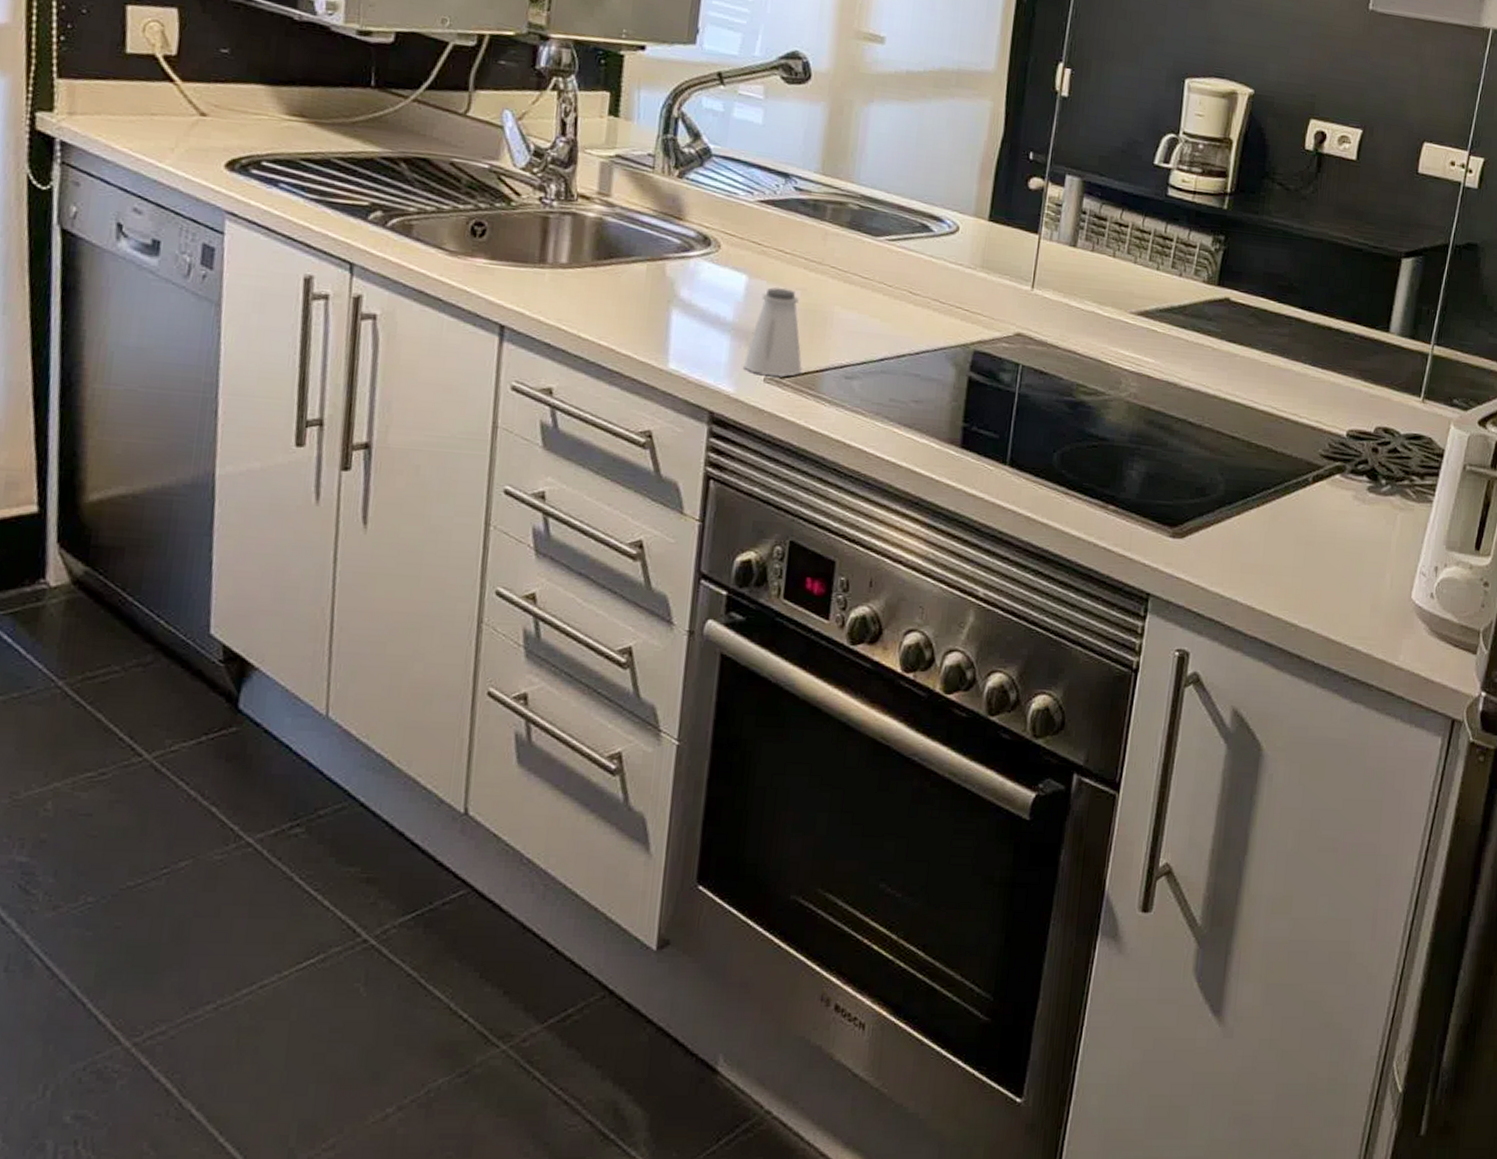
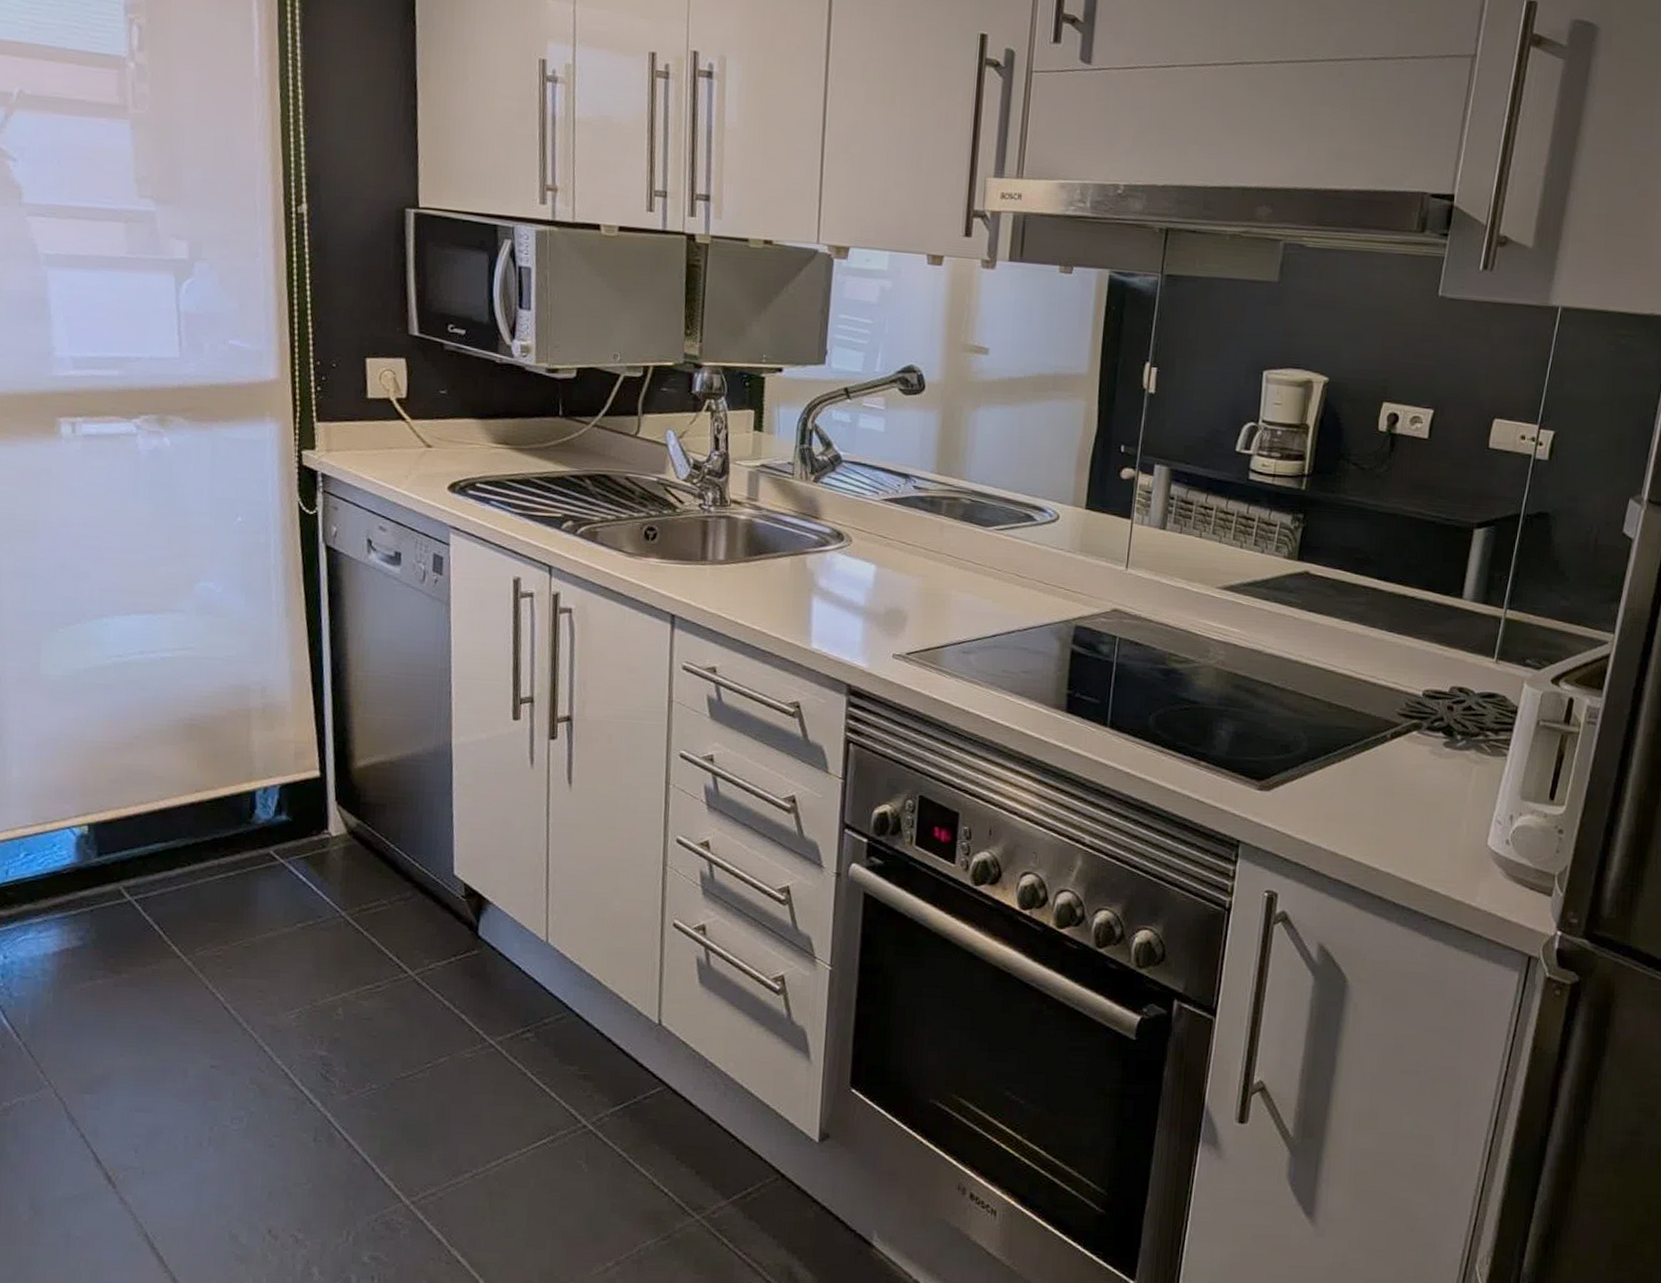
saltshaker: present [744,287,802,377] -> none [875,574,925,653]

